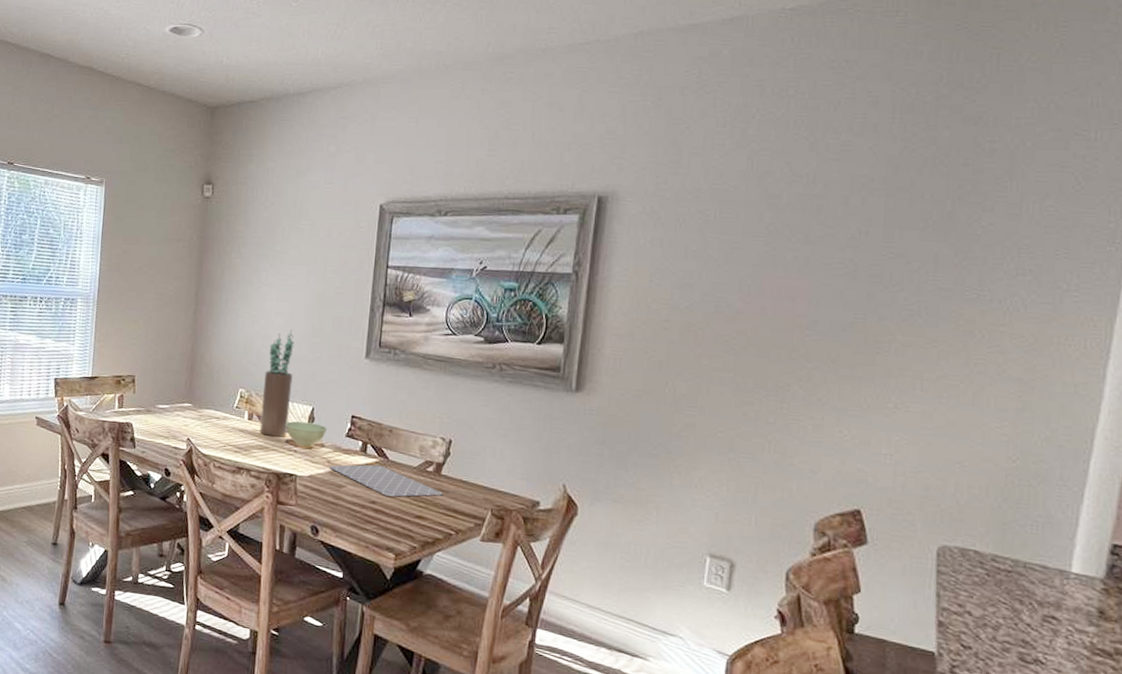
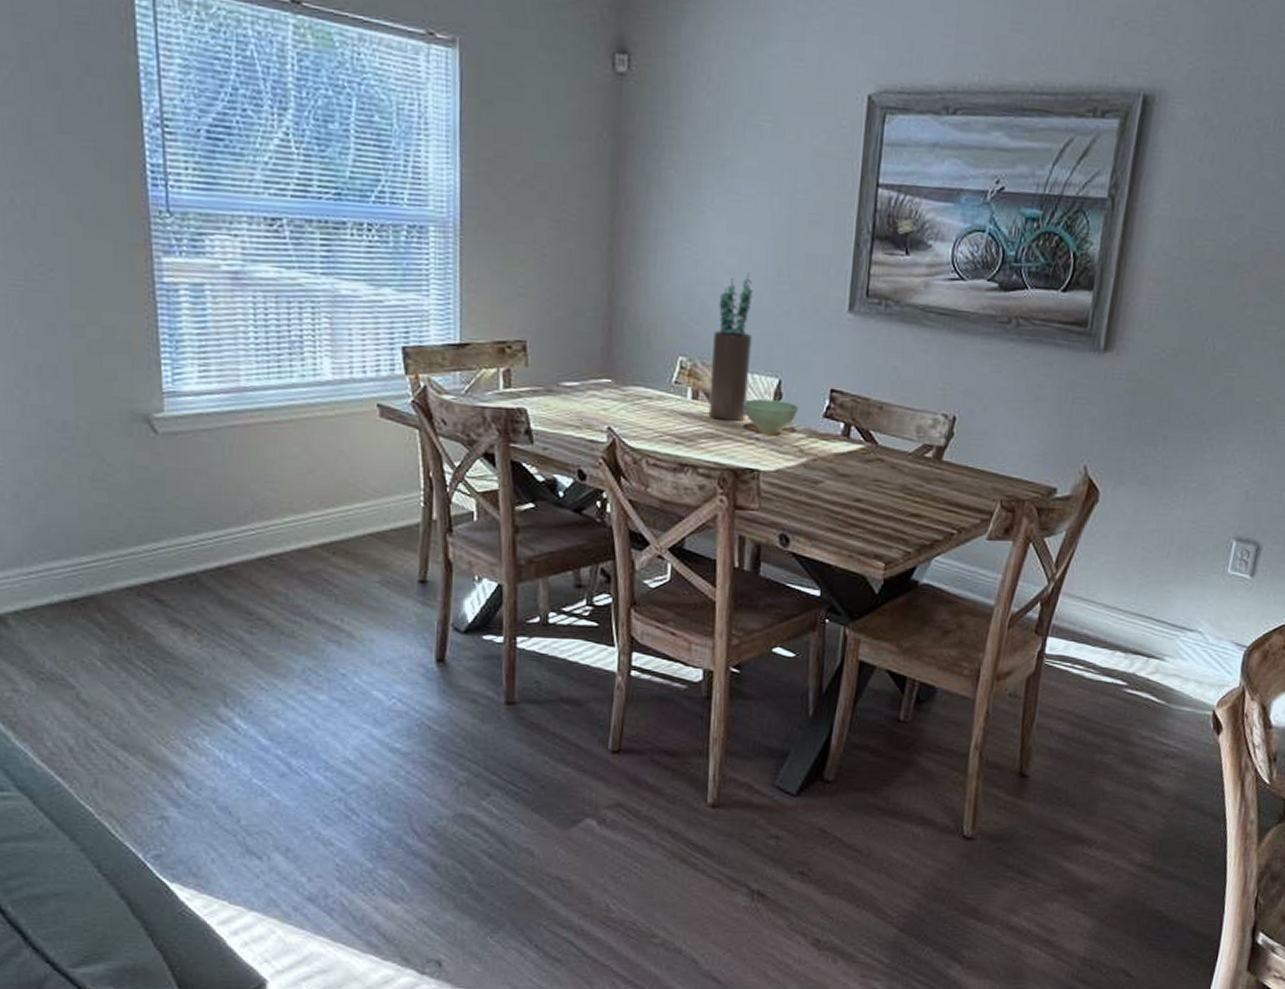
placemat: present [330,464,444,498] -> none [803,452,945,493]

